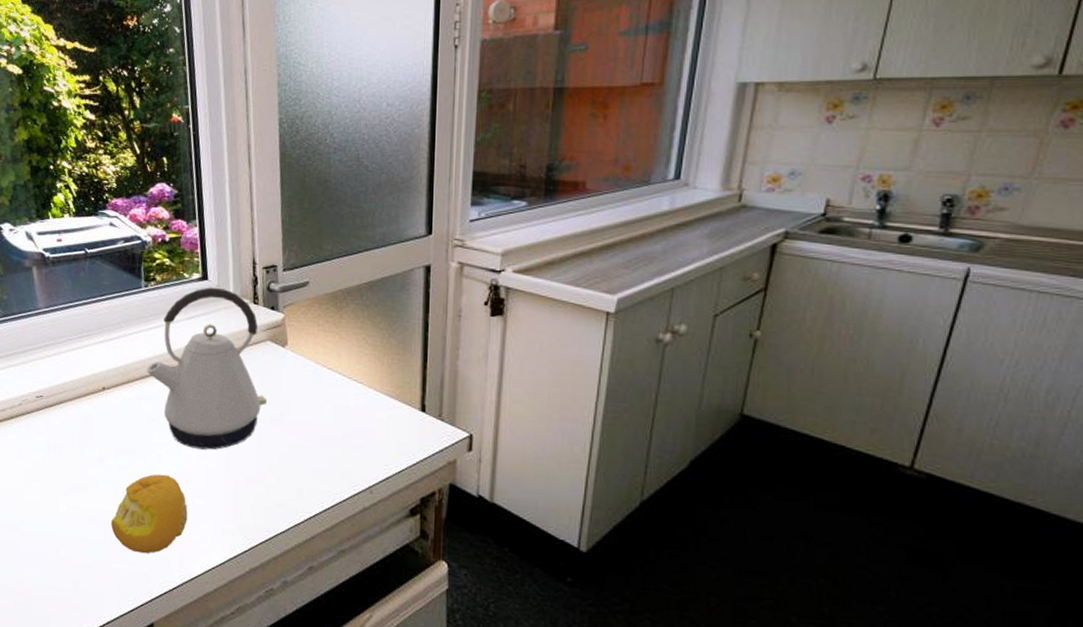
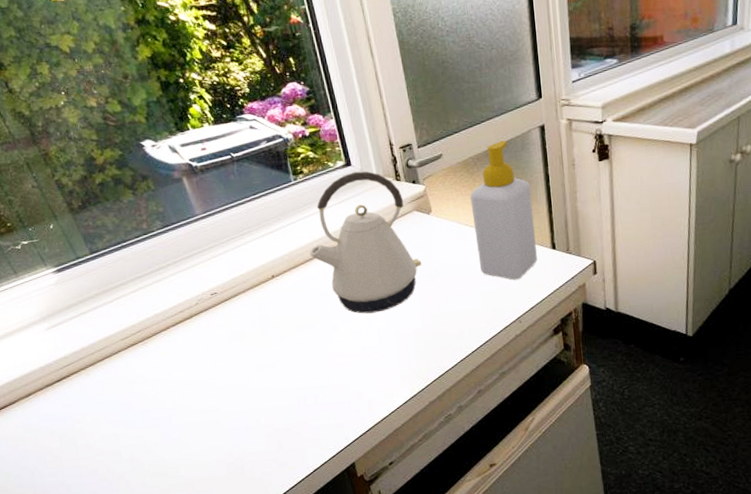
fruit: present [111,474,188,554] -> none [302,340,369,409]
soap bottle: none [333,276,405,441] -> present [470,140,537,280]

